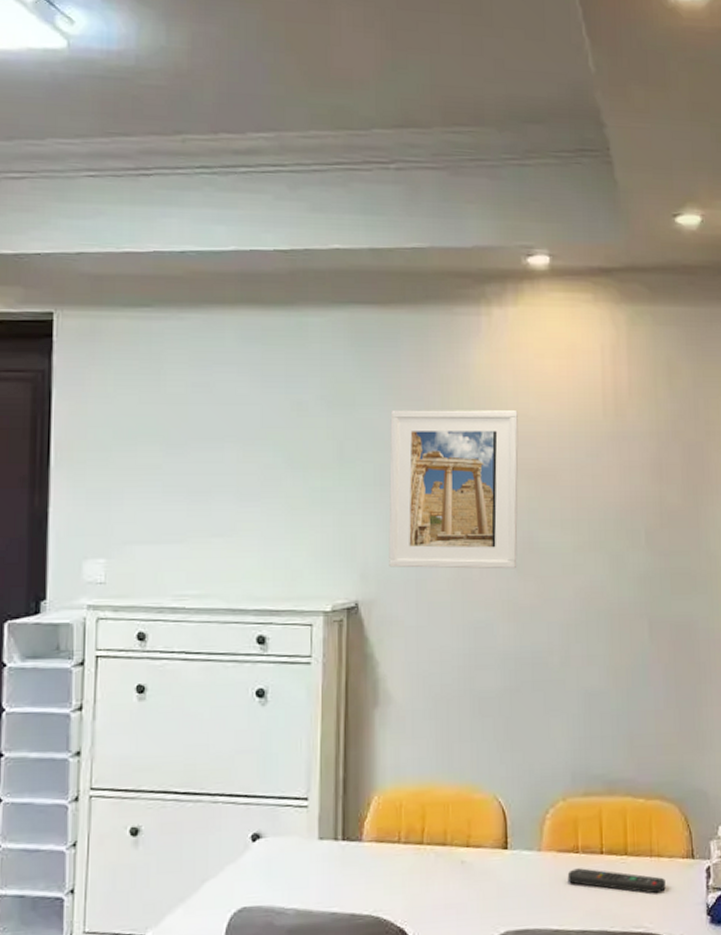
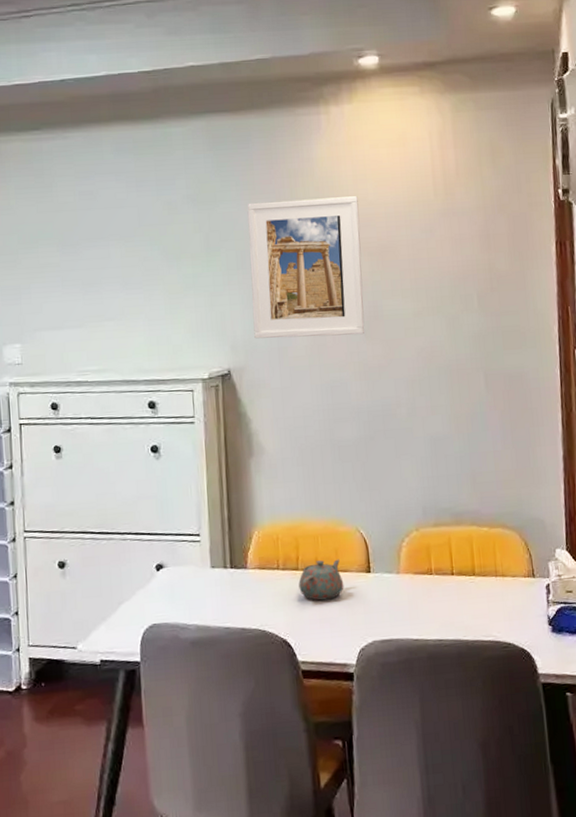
teapot: none [422,832,476,882] -> present [298,559,344,601]
remote control: present [567,868,666,894] -> none [423,587,511,608]

